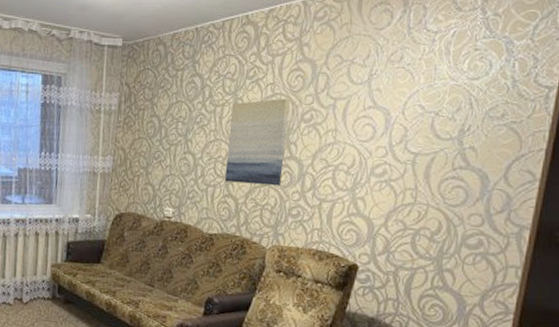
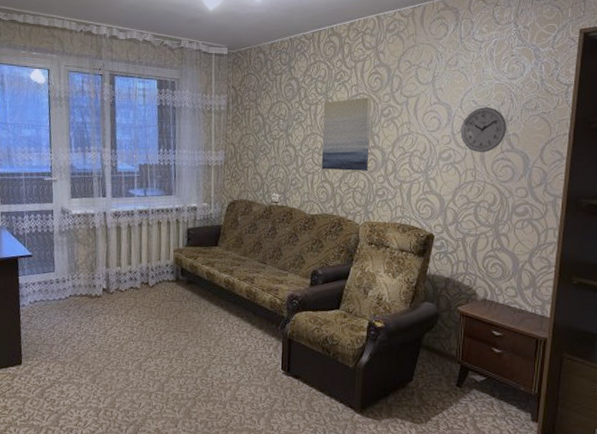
wall clock: none [400,113,463,169] -> present [461,107,507,152]

